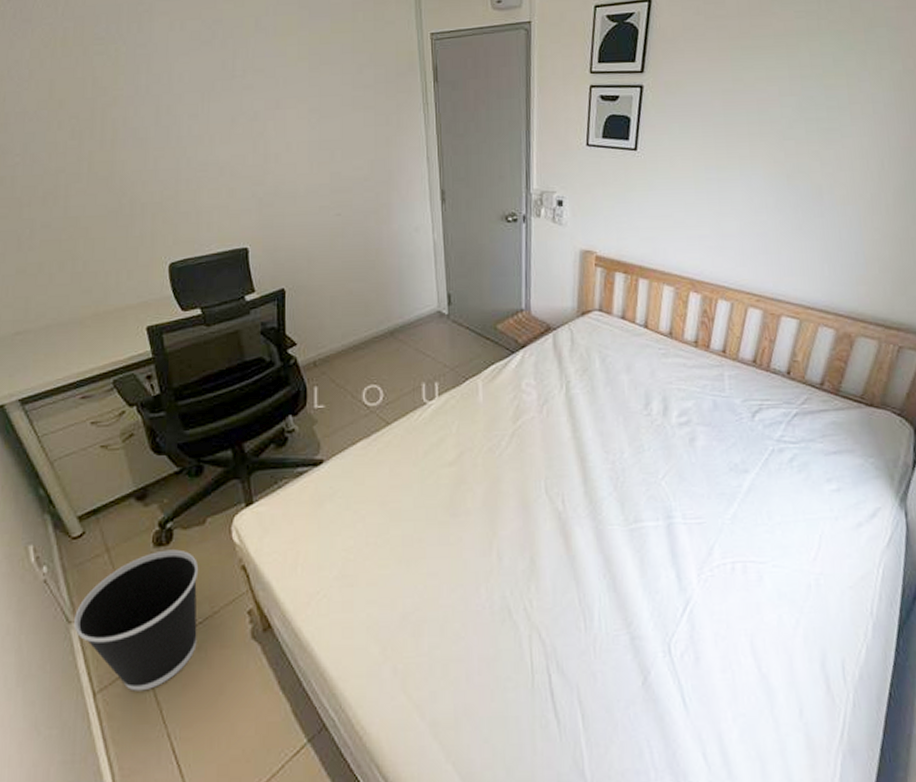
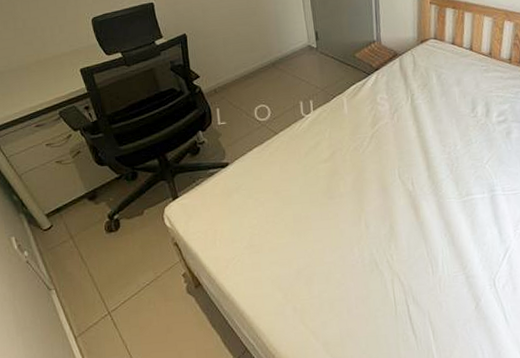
wastebasket: present [74,549,199,691] -> none [53,234,147,334]

